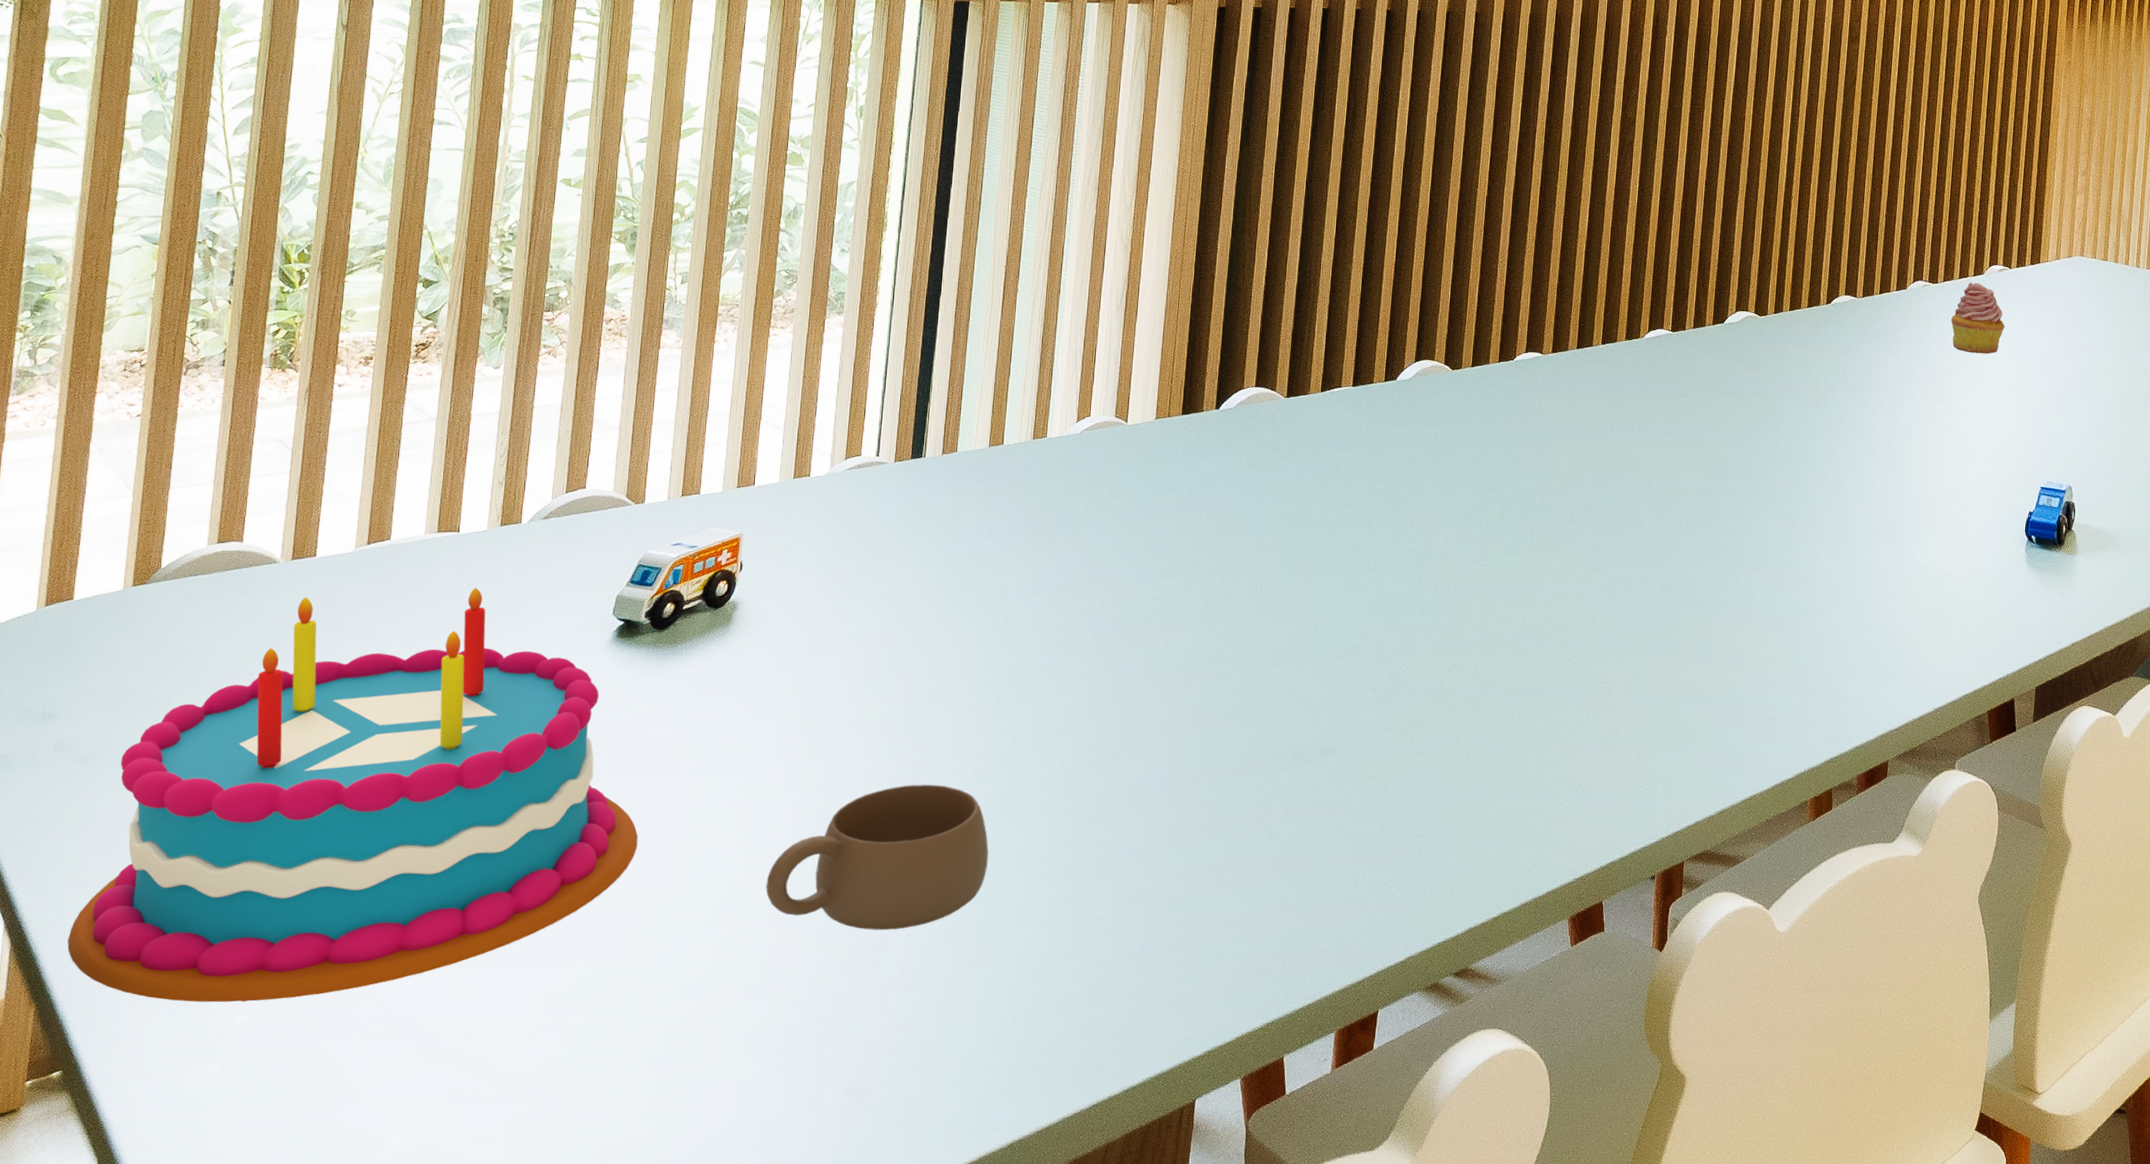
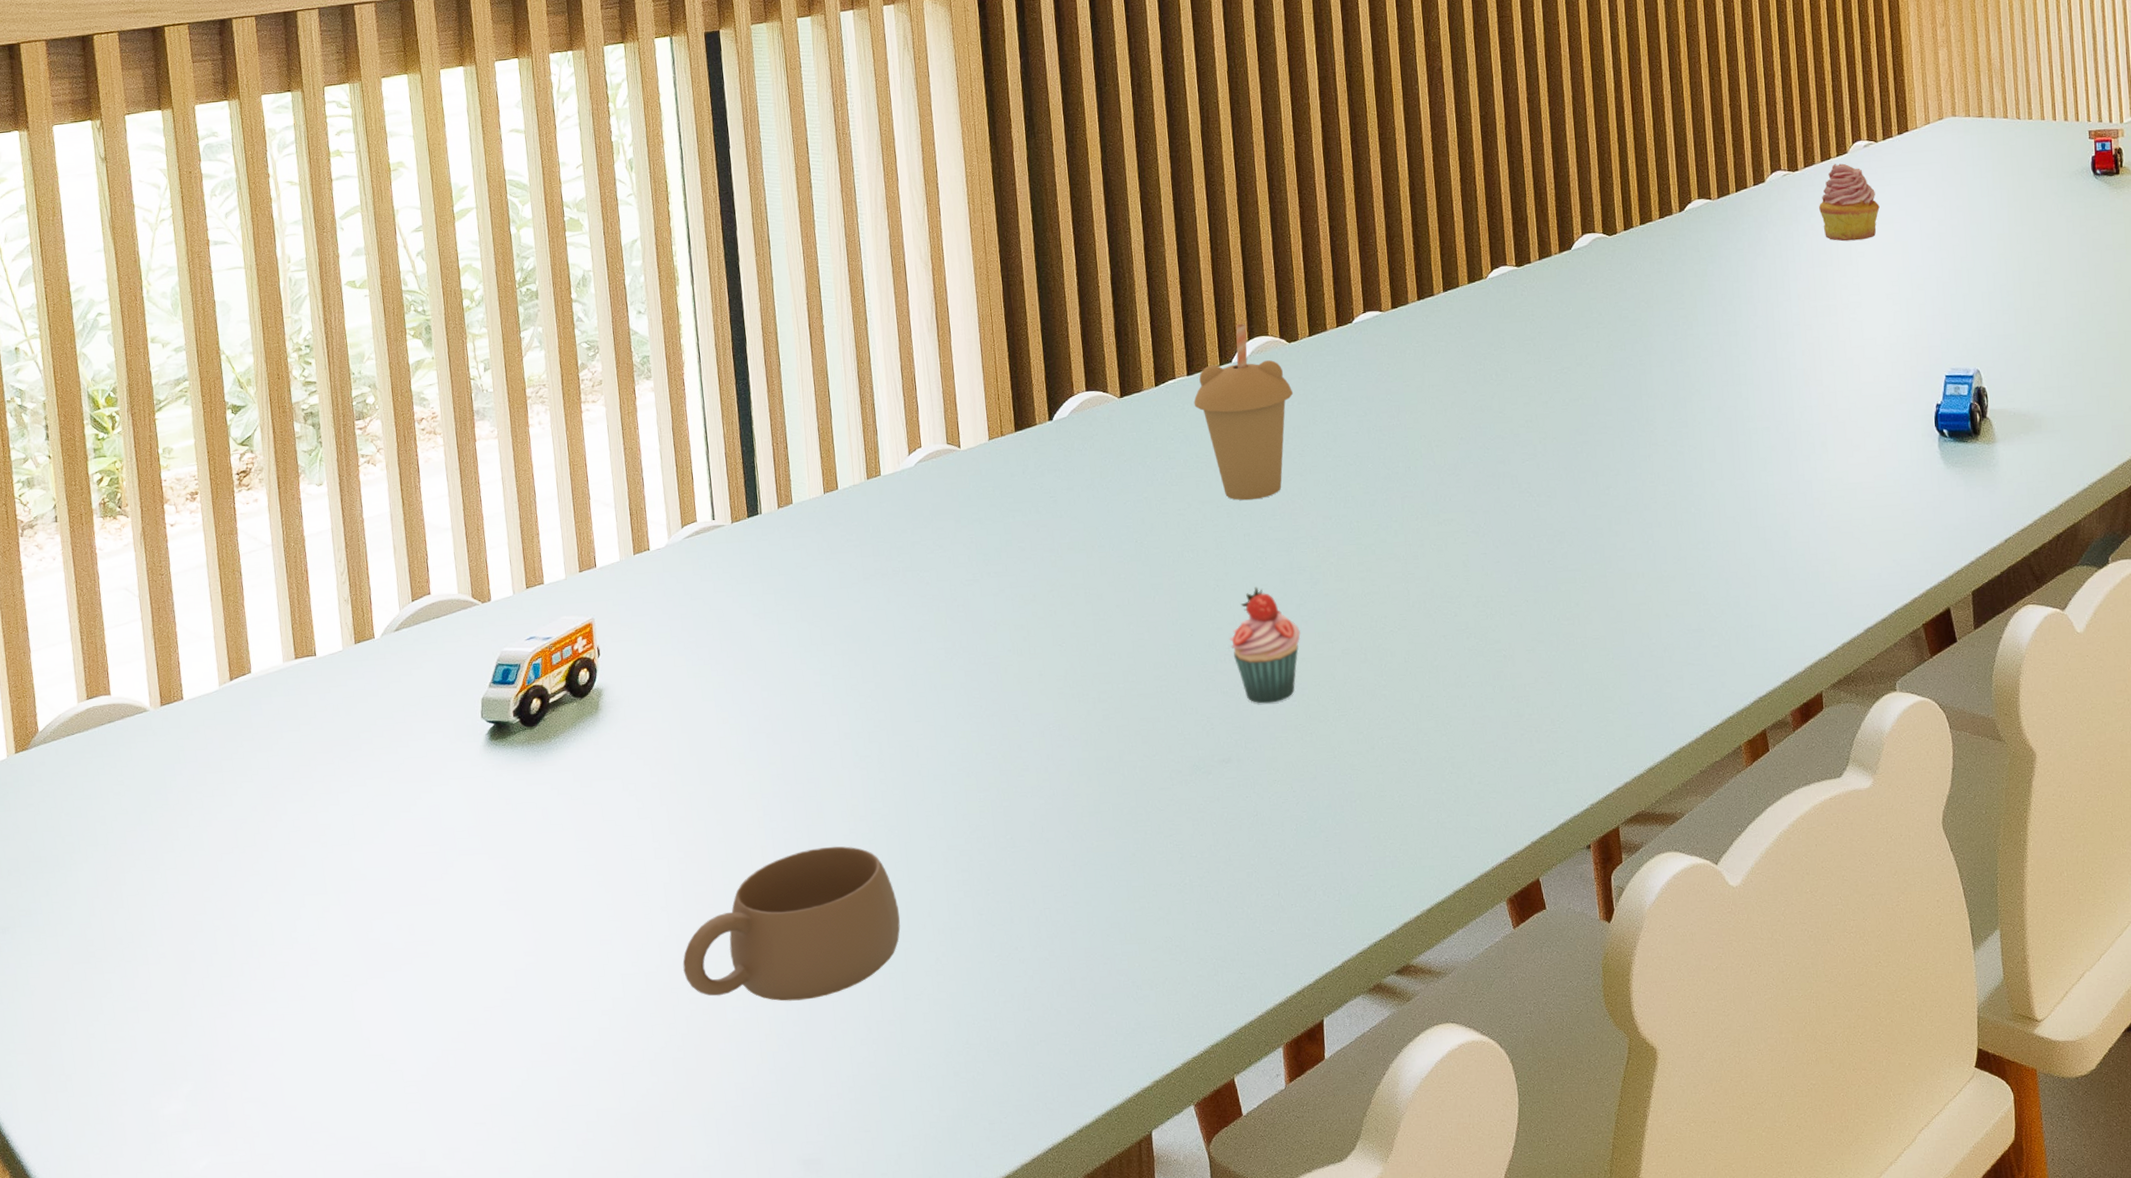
birthday cake: present [67,587,638,1003] -> none [26,708,550,1153]
cupcake: none [1350,592,1418,703] -> present [1229,587,1301,704]
sippy cup: none [1354,346,1449,511] -> present [1194,324,1294,501]

